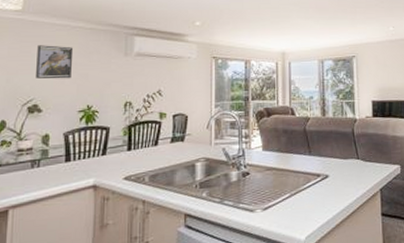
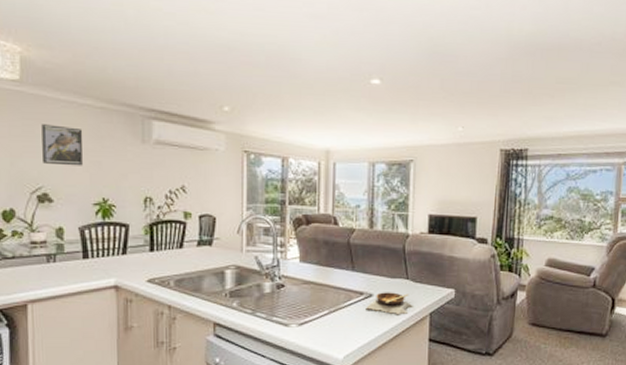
soup bowl: none [323,172,365,193] -> present [366,292,413,315]

